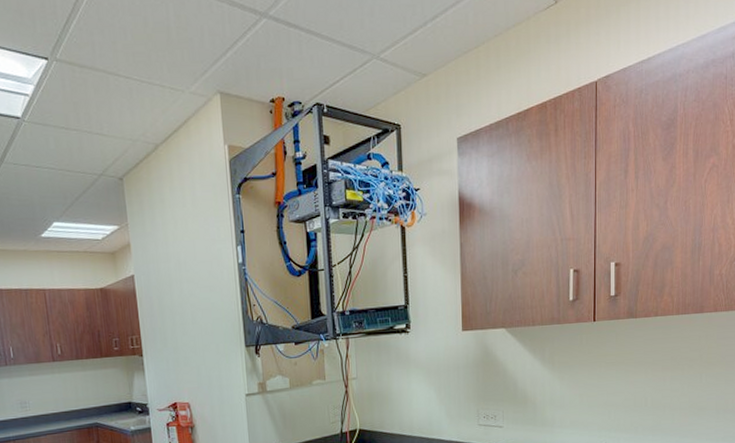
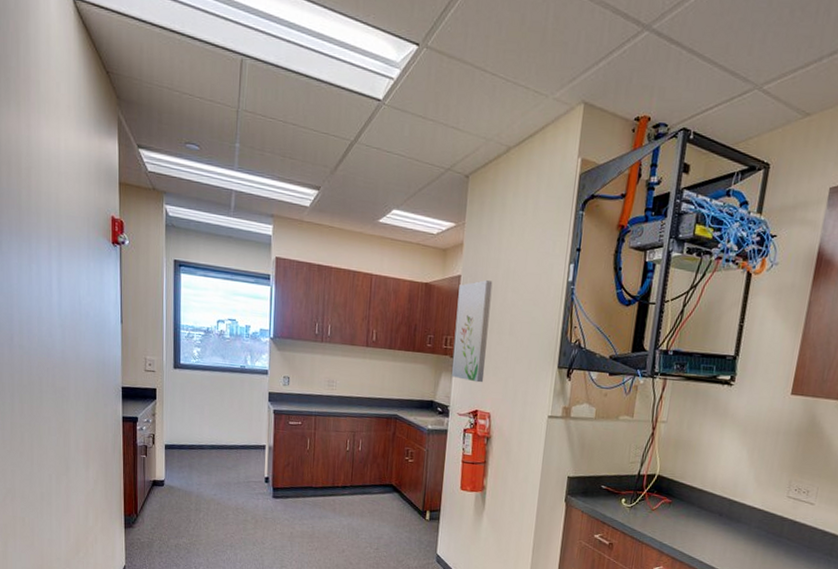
wall art: none [134,275,177,376] -> present [451,280,493,383]

